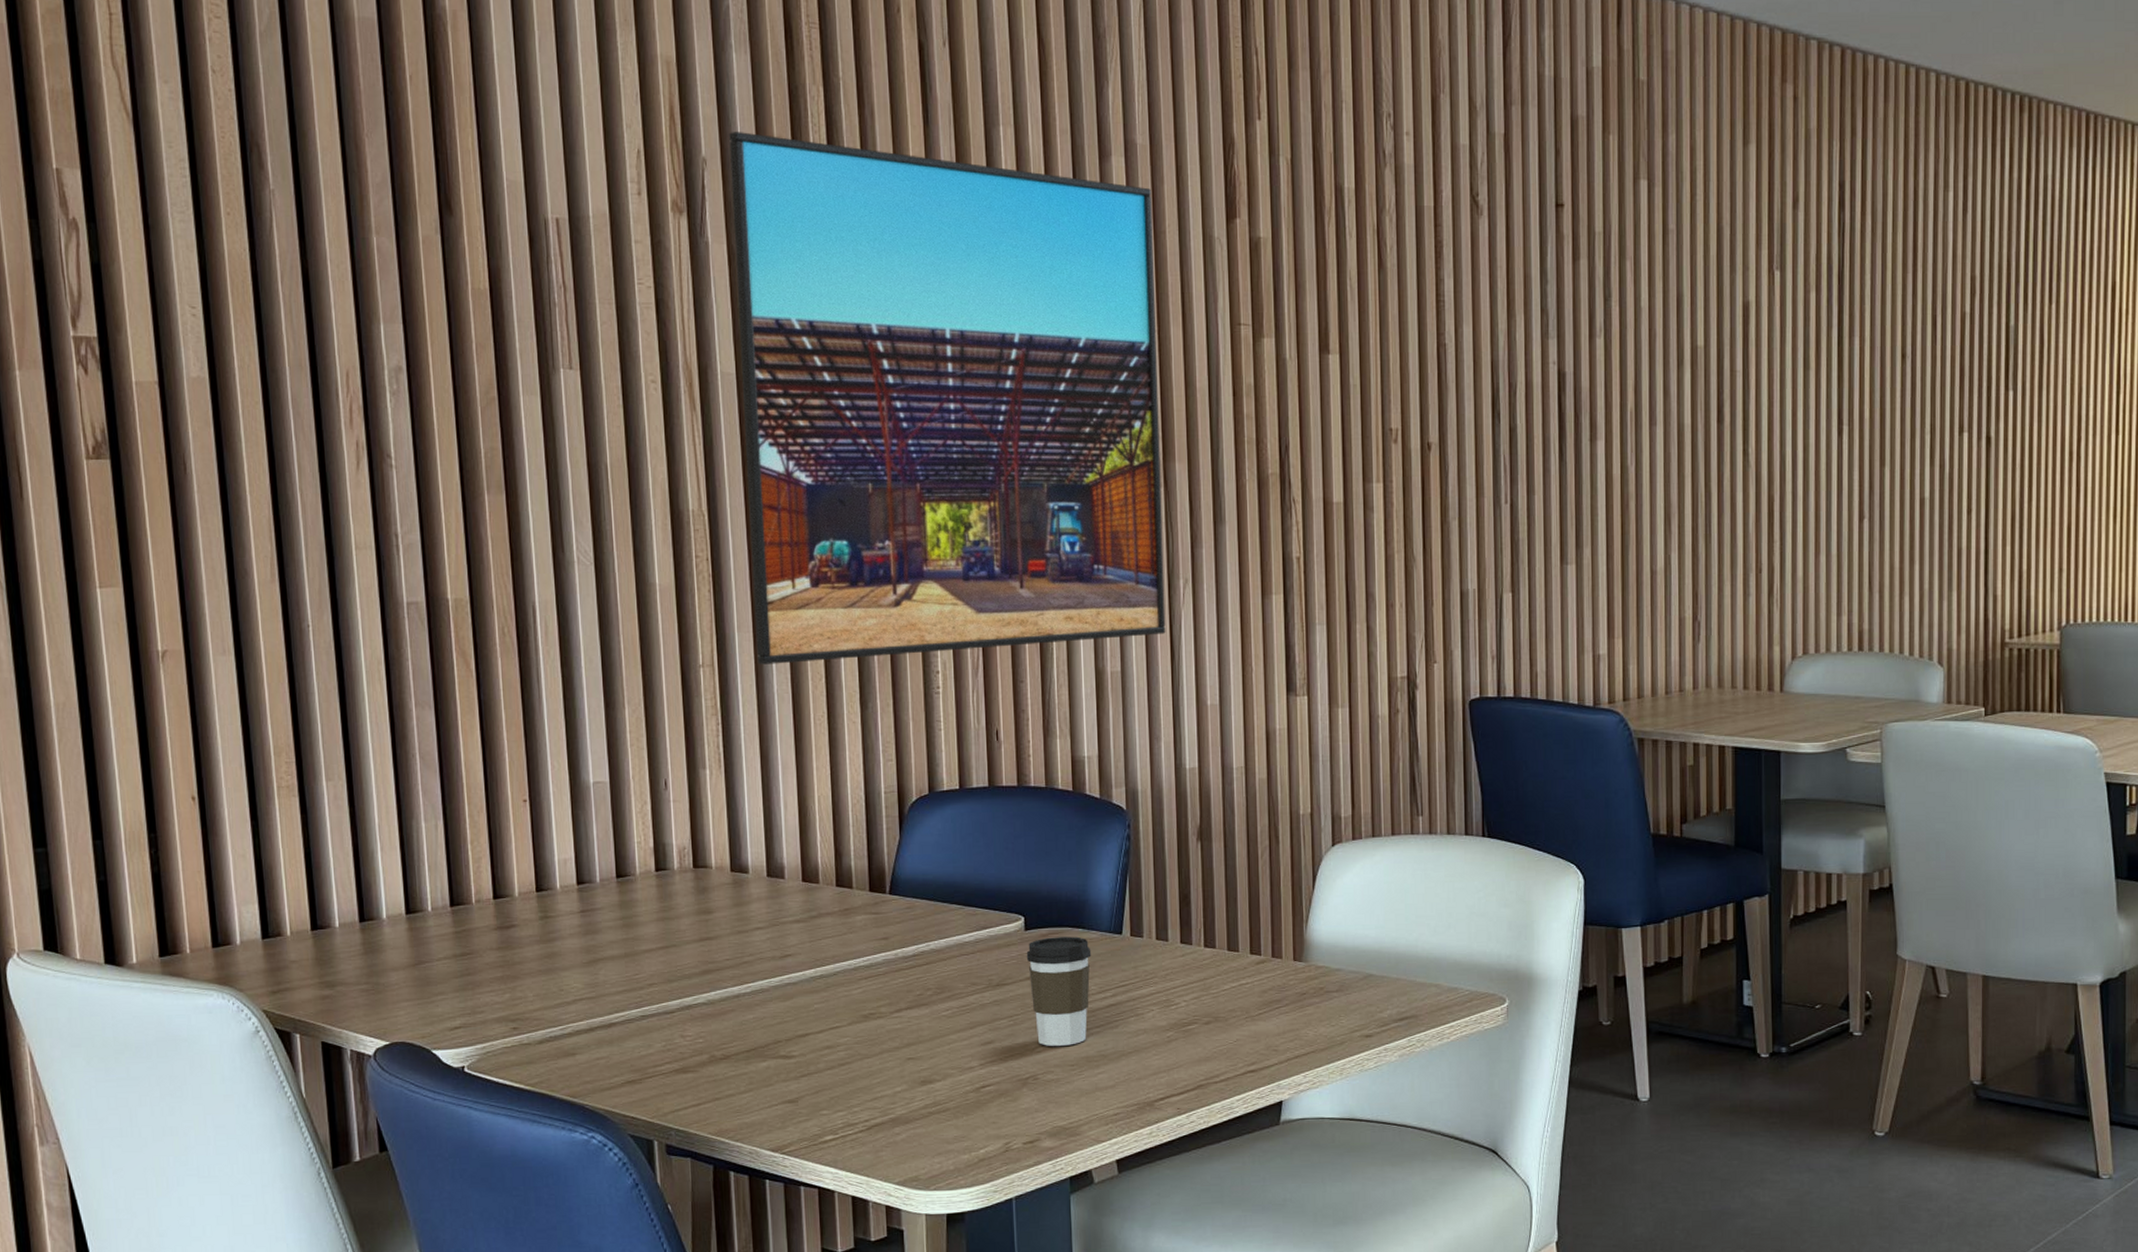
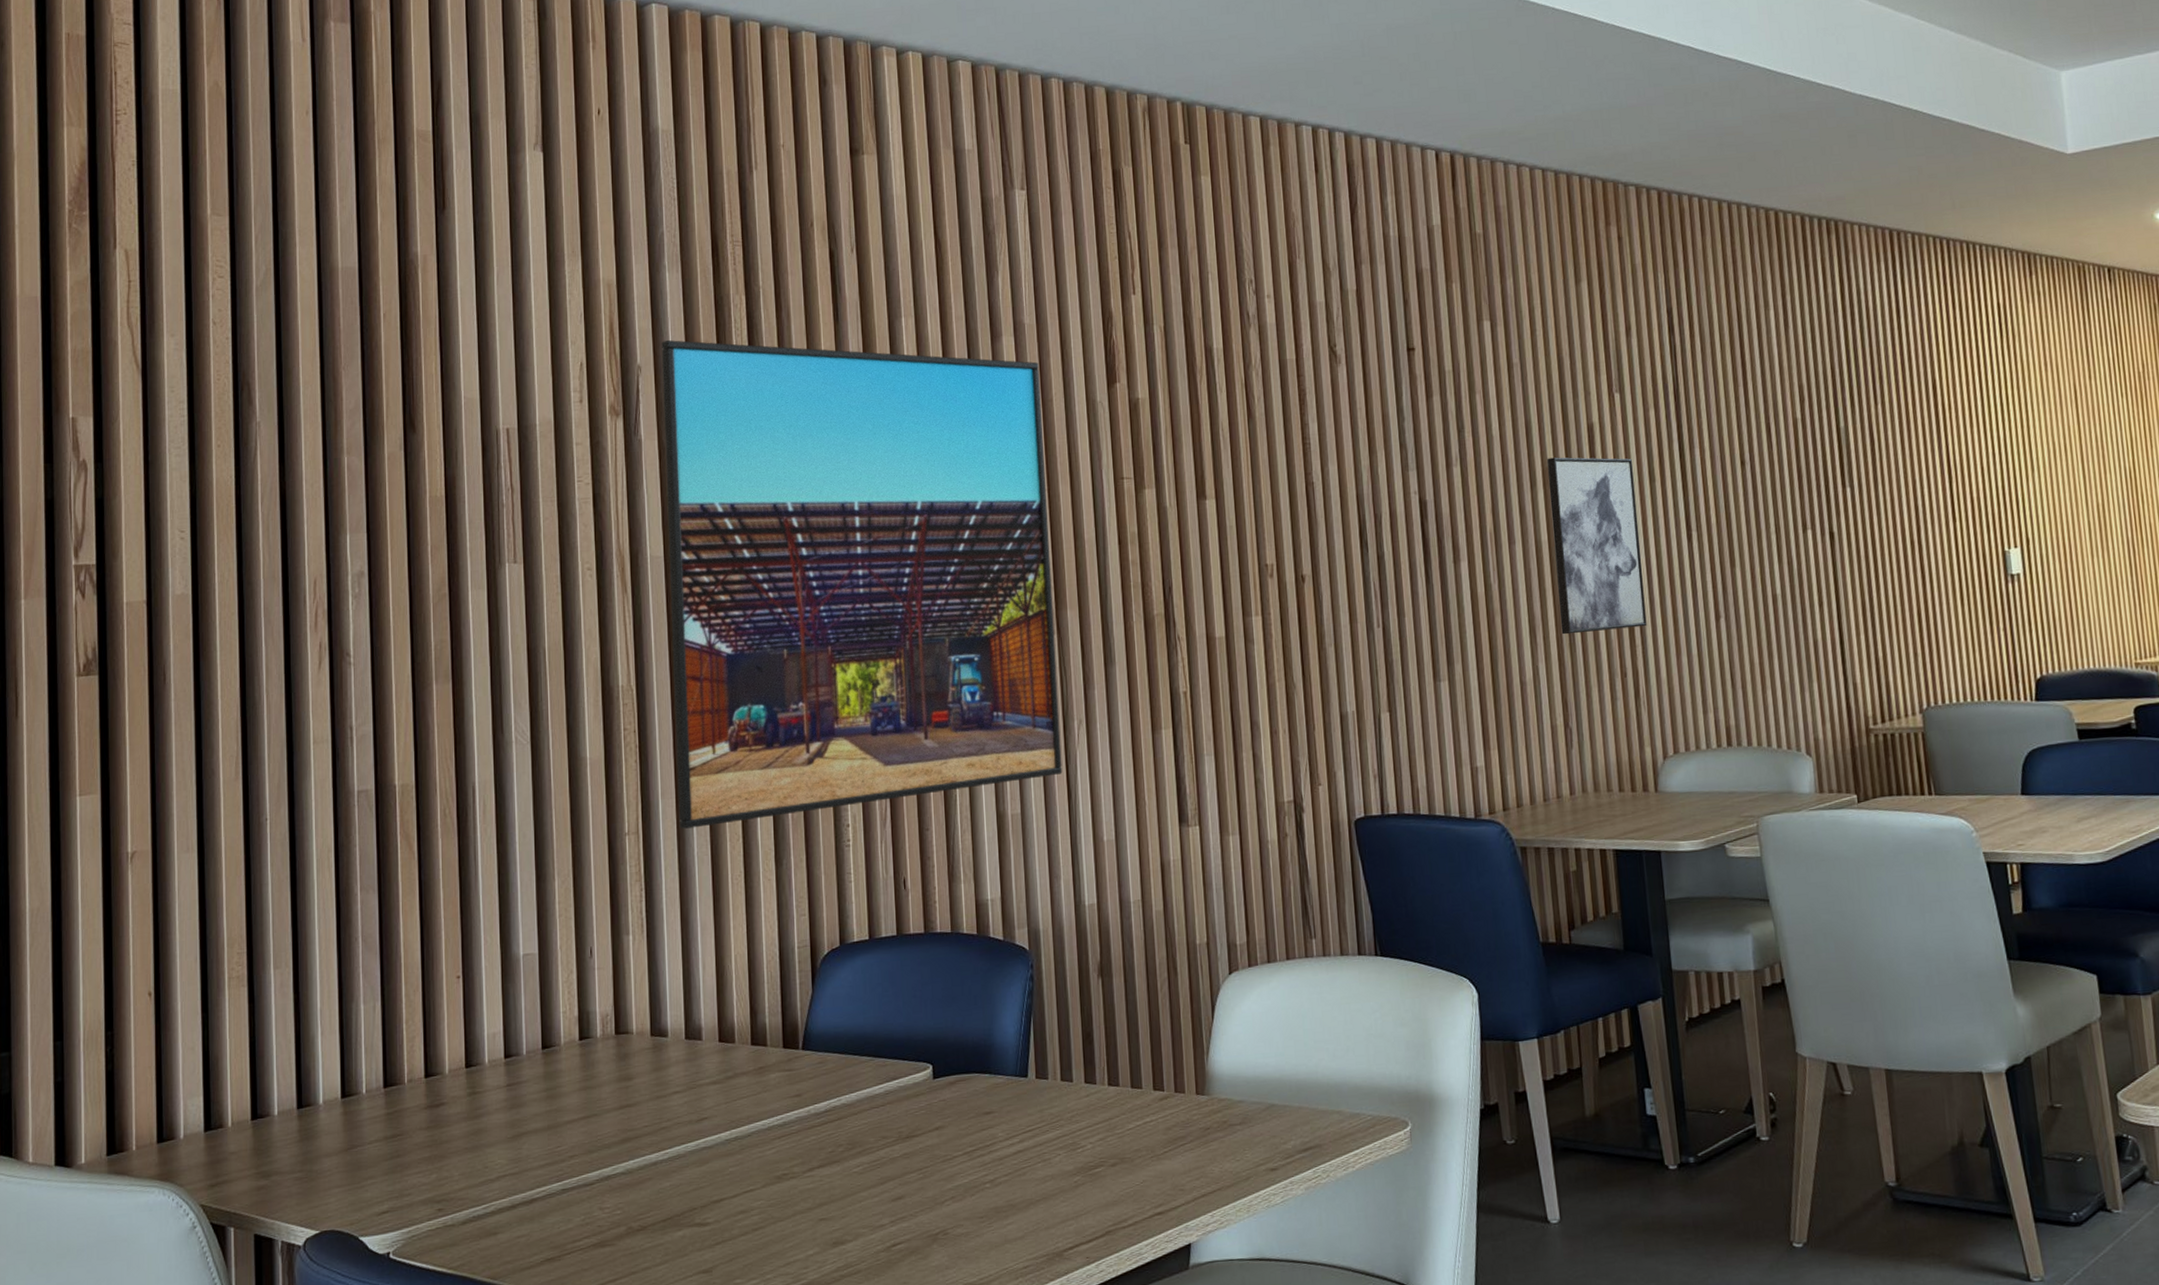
coffee cup: present [1026,936,1092,1046] -> none [934,1082,998,1199]
wall art: none [1696,336,1788,525] -> present [1546,457,1647,635]

